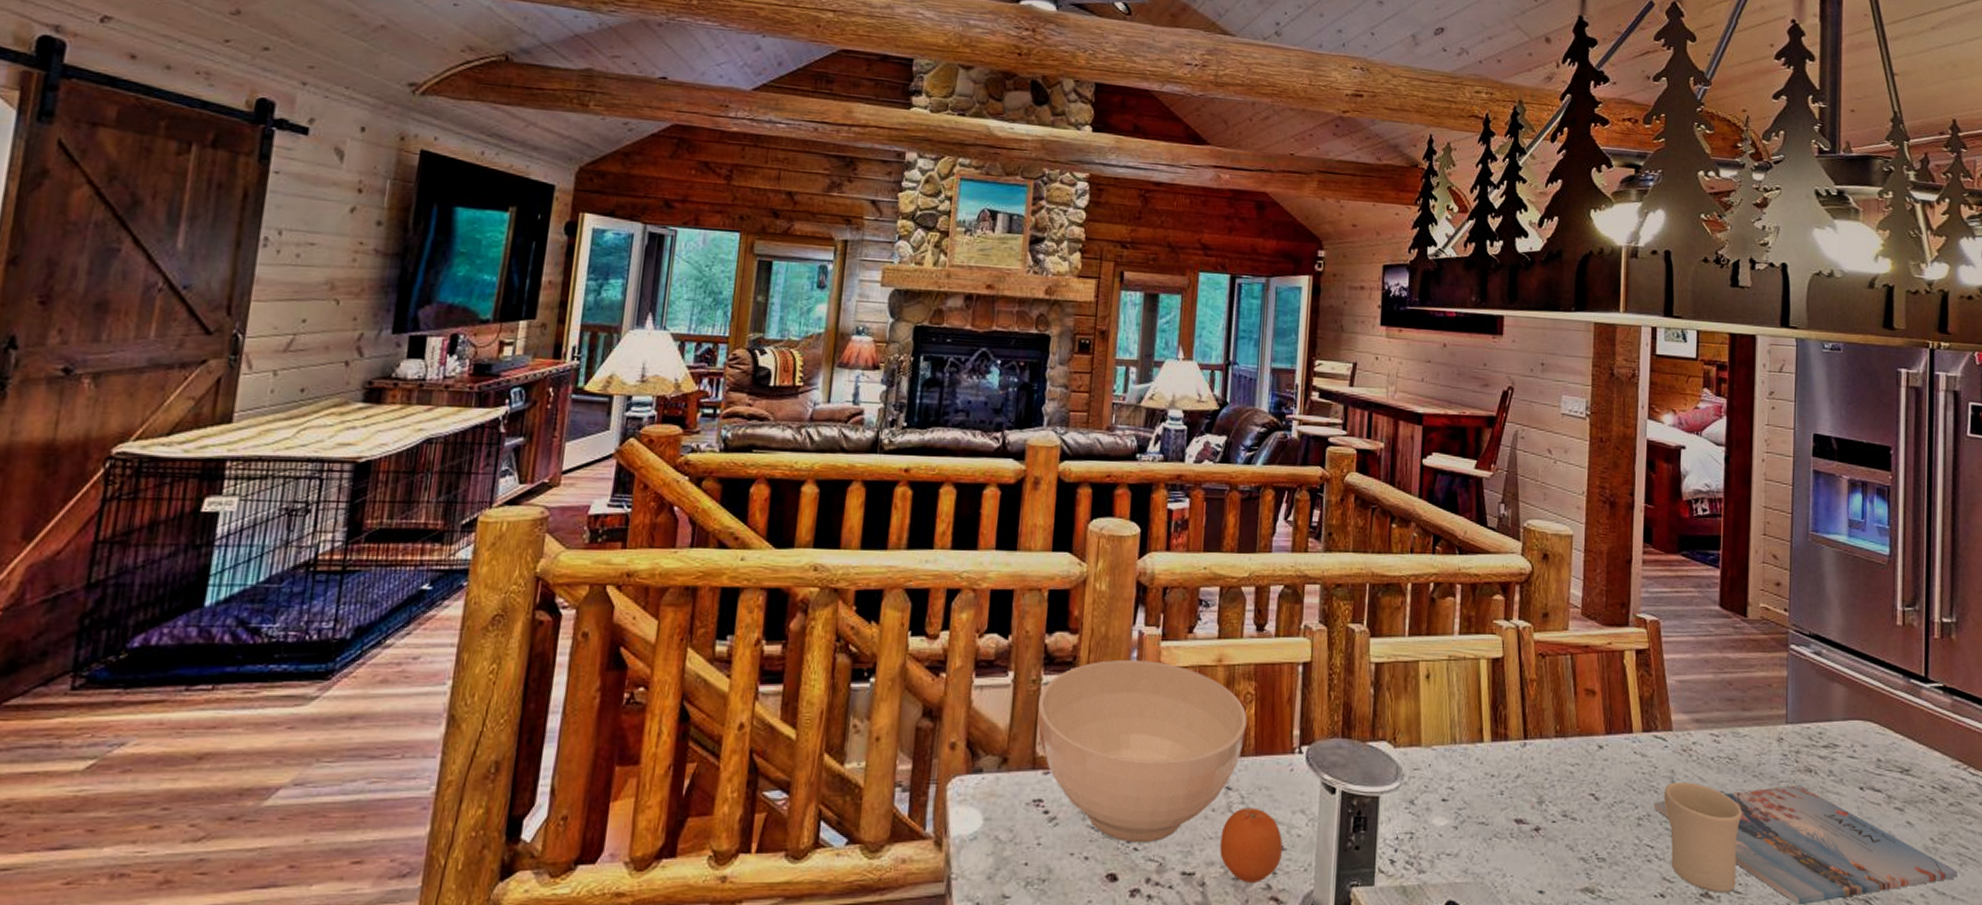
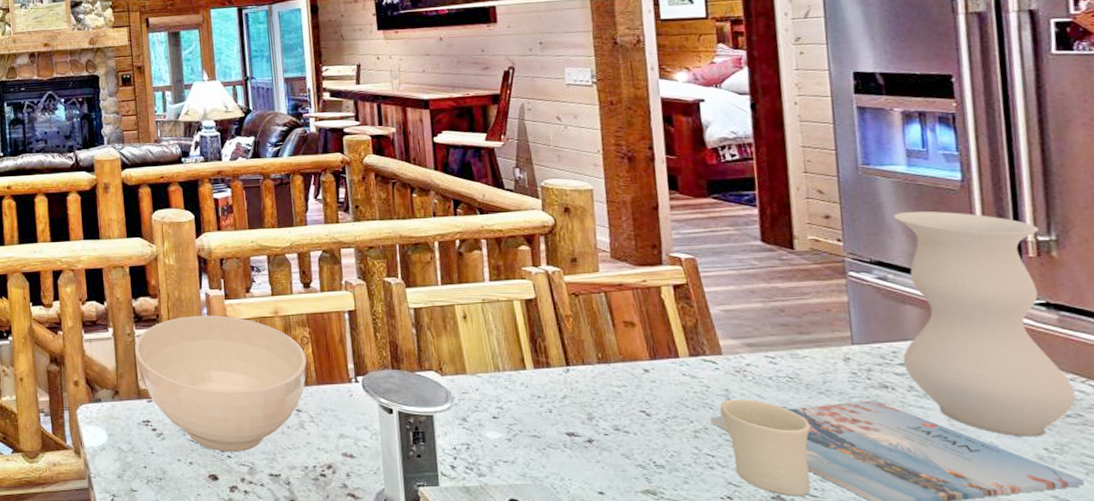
fruit: present [1219,807,1283,883] -> none [297,425,353,482]
vase: none [1826,583,1958,826] -> present [892,210,1076,437]

